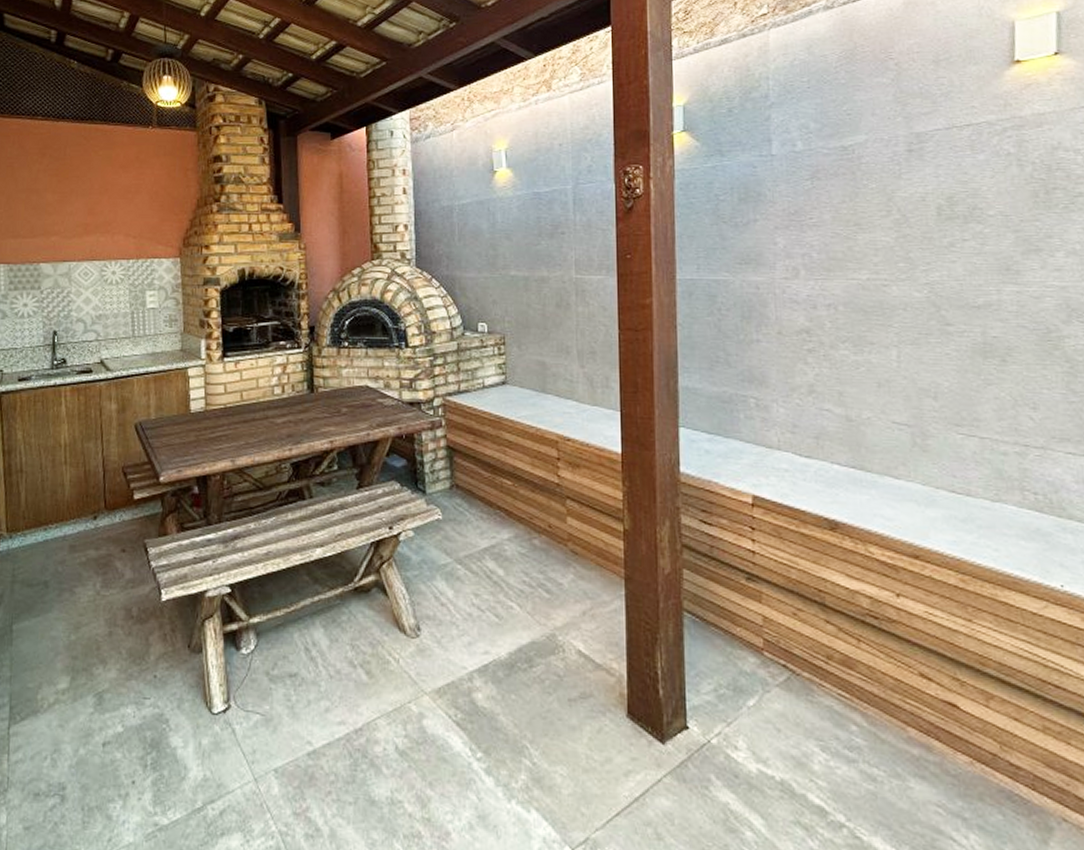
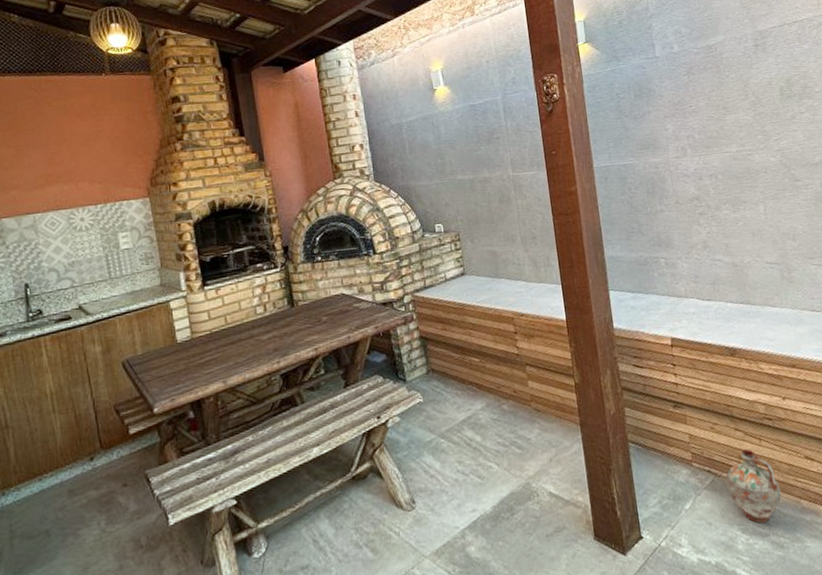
ceramic jug: none [806,649,881,746] -> present [726,449,782,524]

